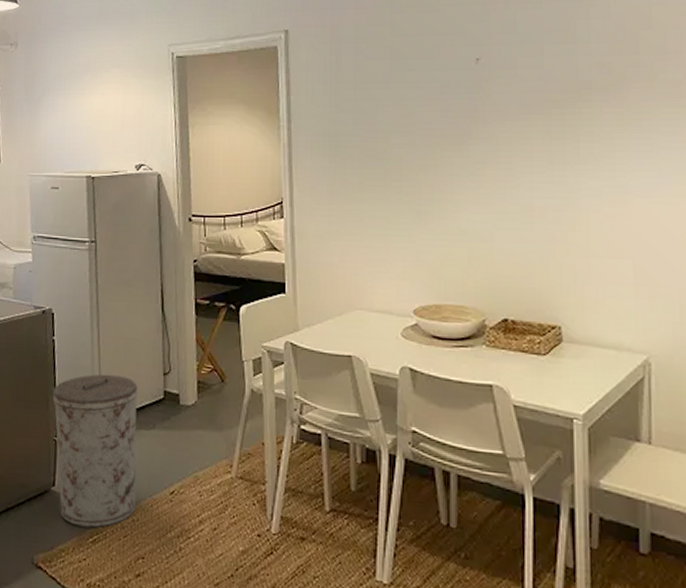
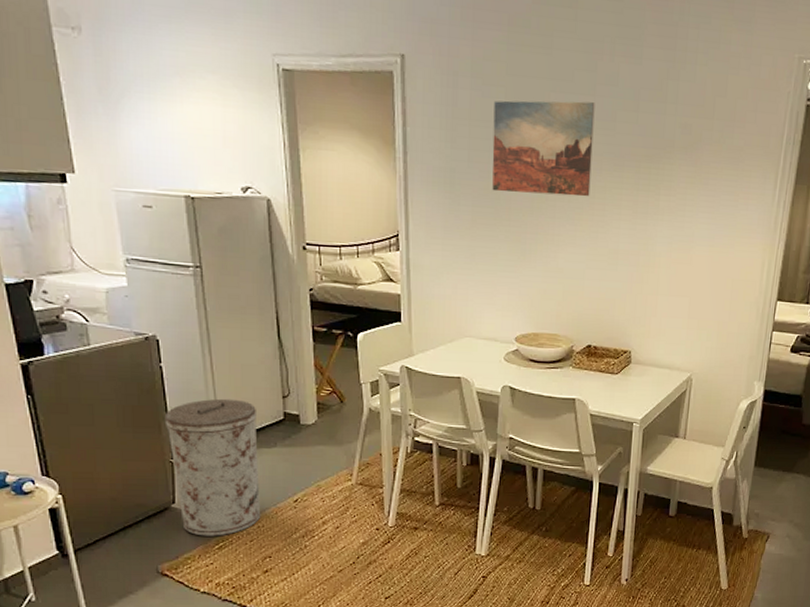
wall art: none [379,52,493,152] -> present [492,100,595,197]

